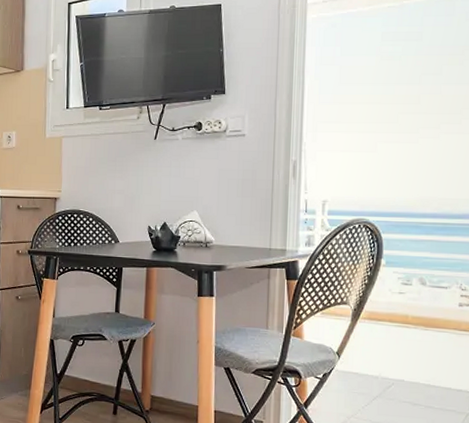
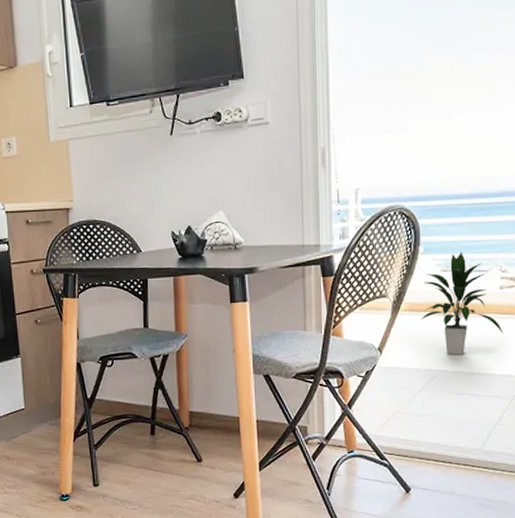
indoor plant: none [379,267,461,367] -> present [420,252,503,355]

